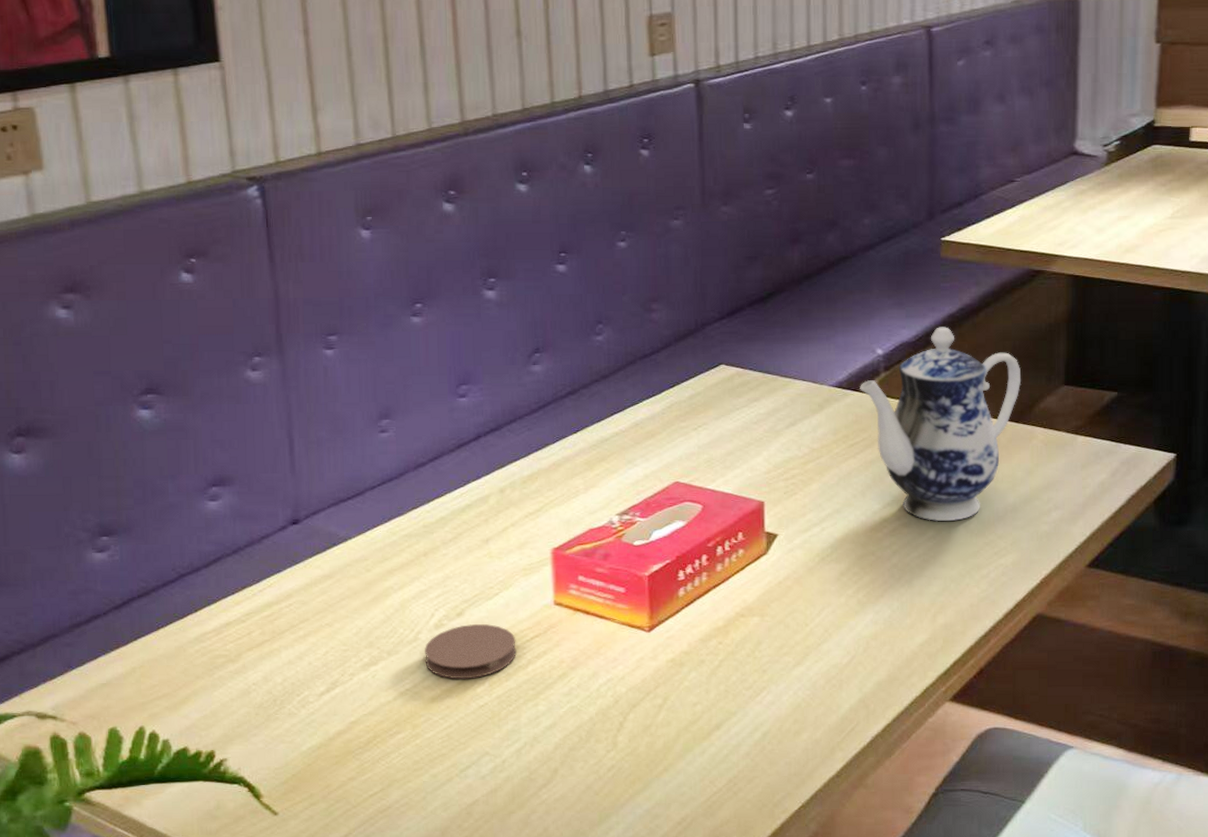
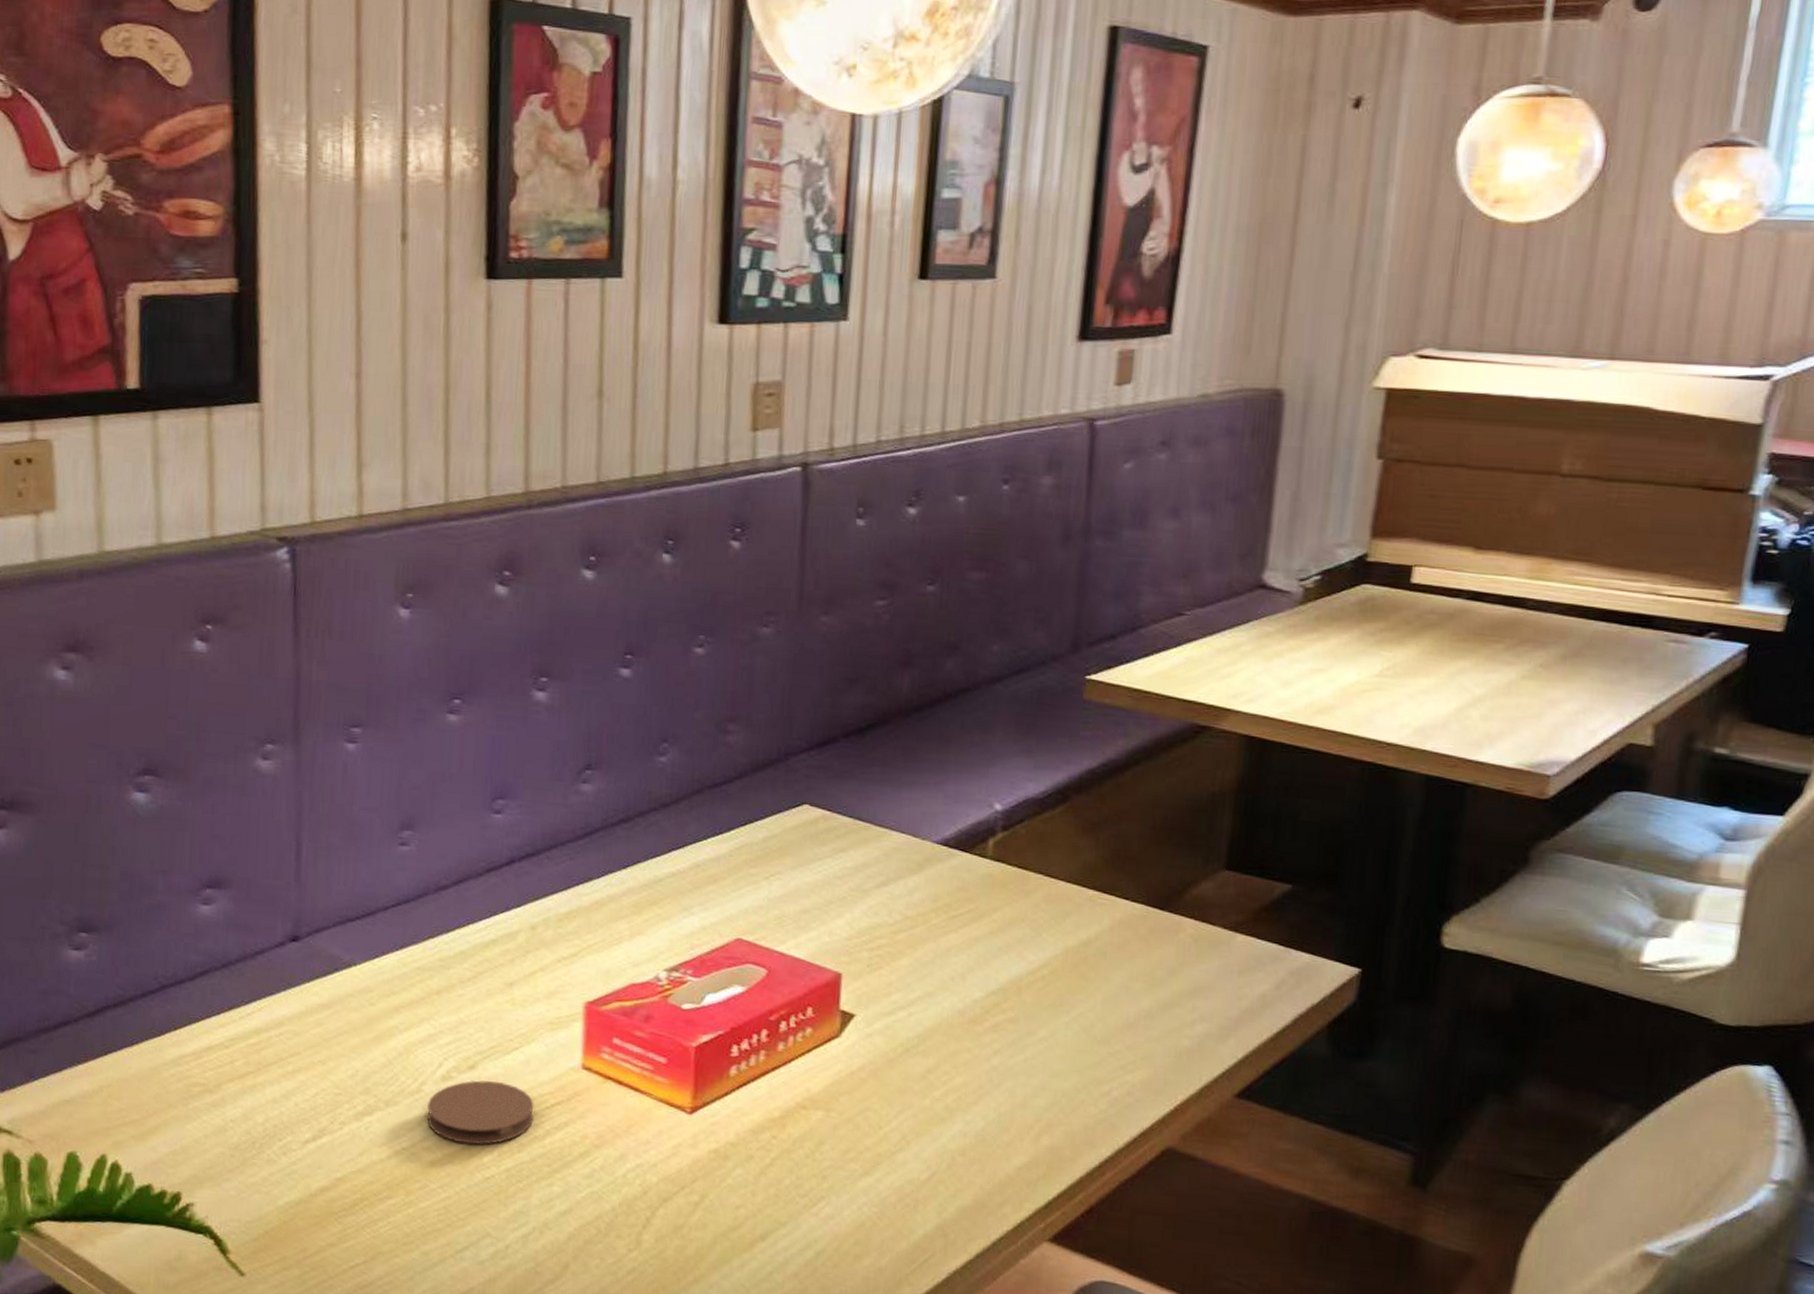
teapot: present [860,327,1022,522] -> none [970,783,1172,1022]

